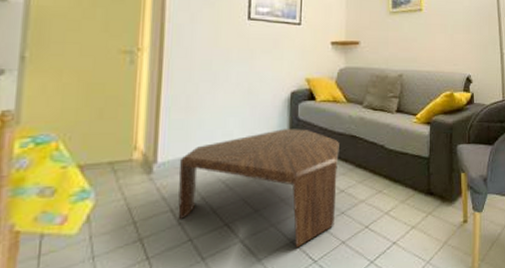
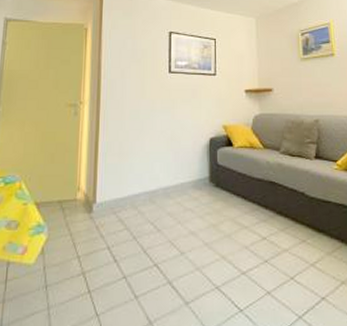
coffee table: present [178,129,339,248] -> none [114,174,259,295]

